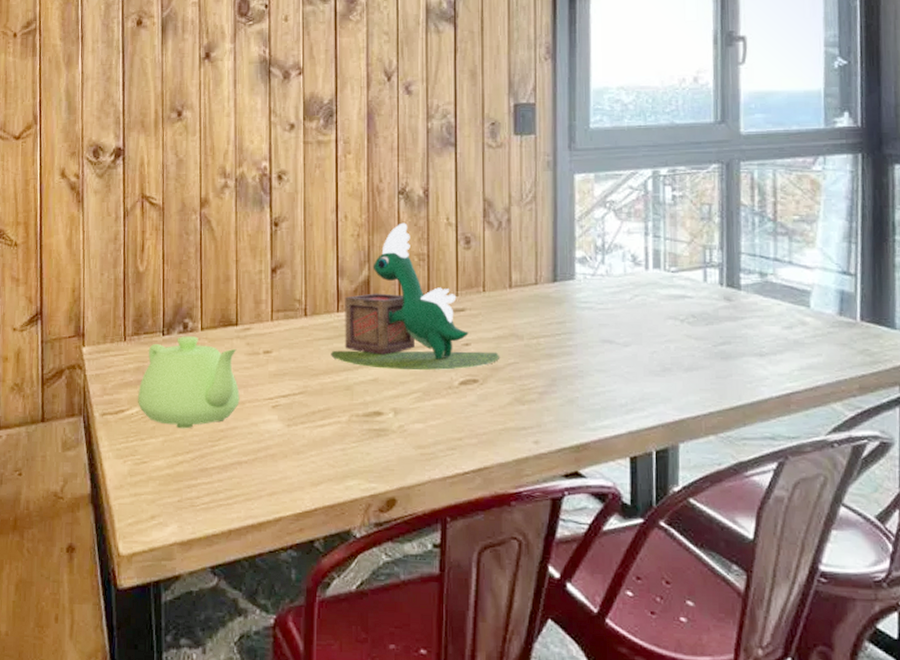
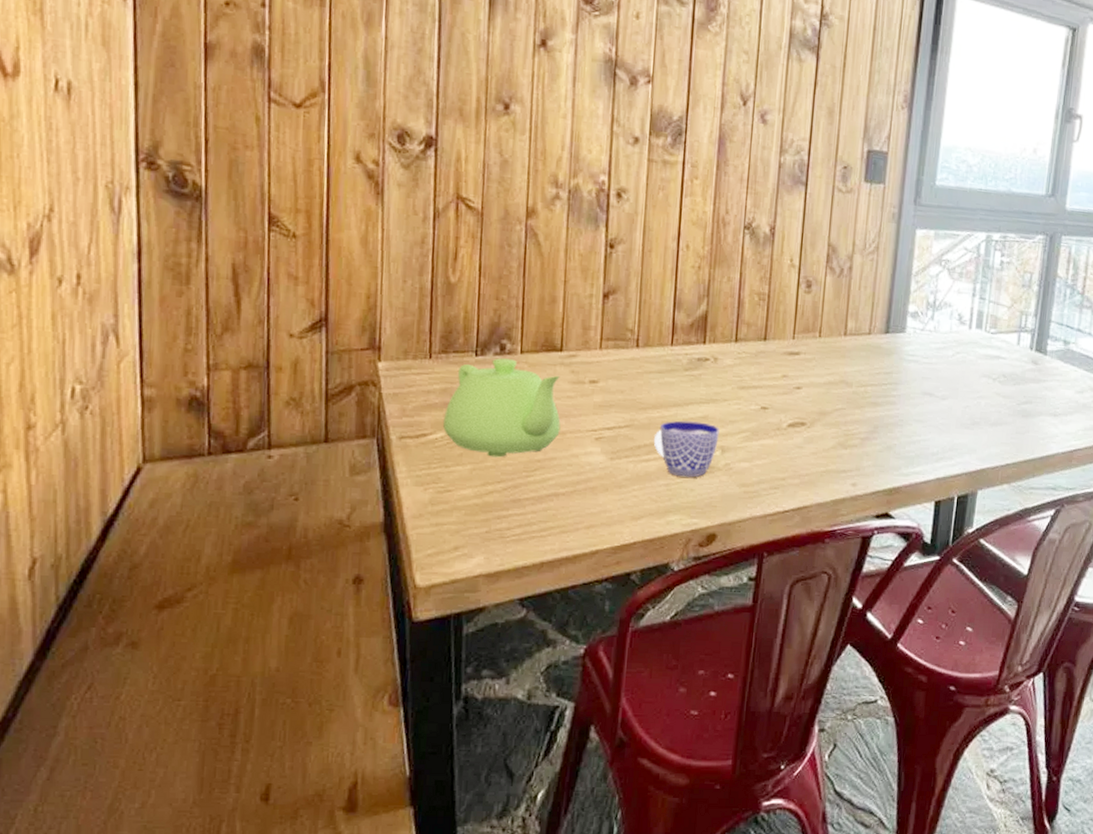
cup: none [327,384,390,441] -> present [653,420,719,478]
plant pot: present [331,222,499,370] -> none [661,259,828,412]

